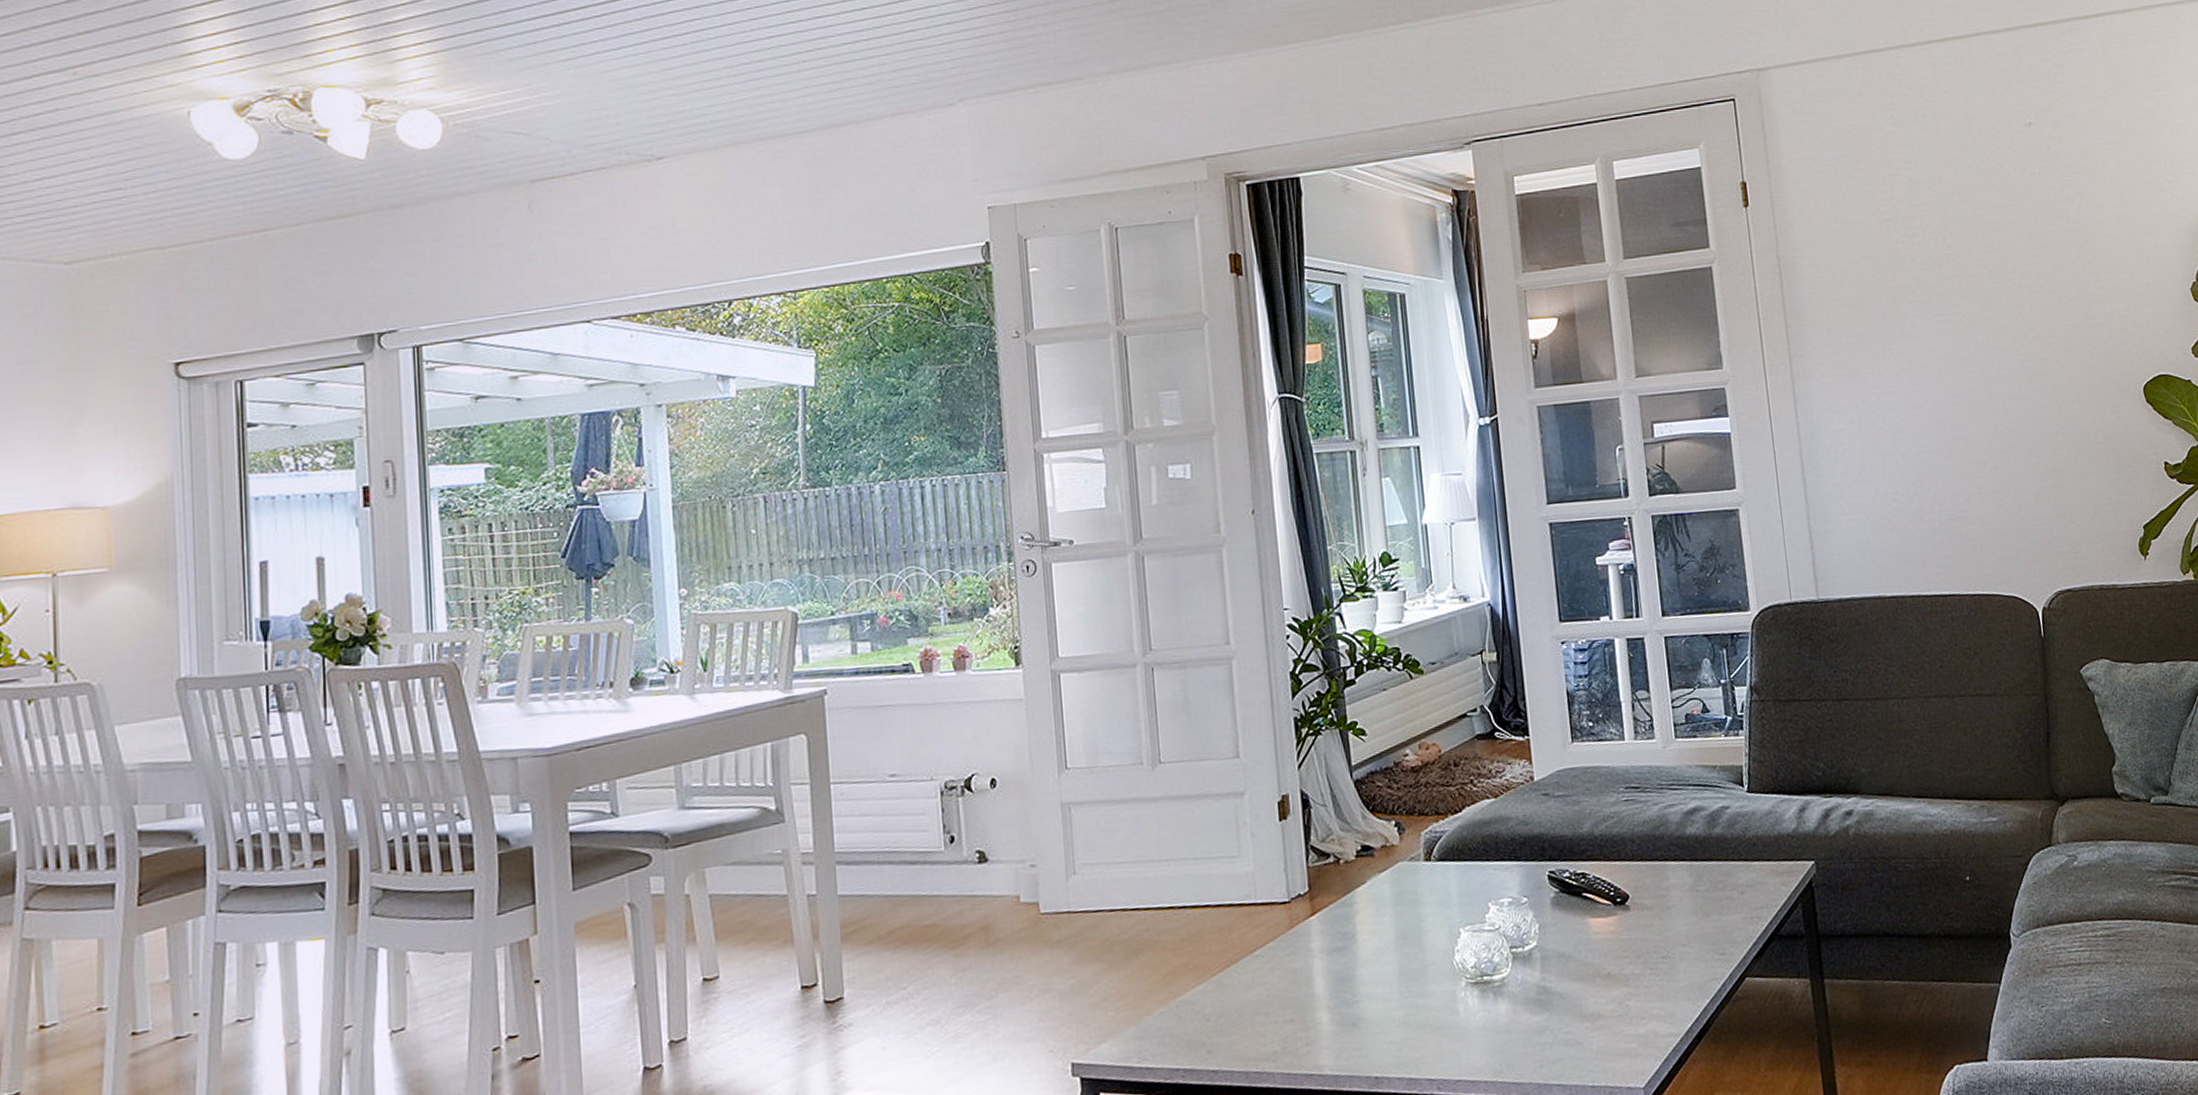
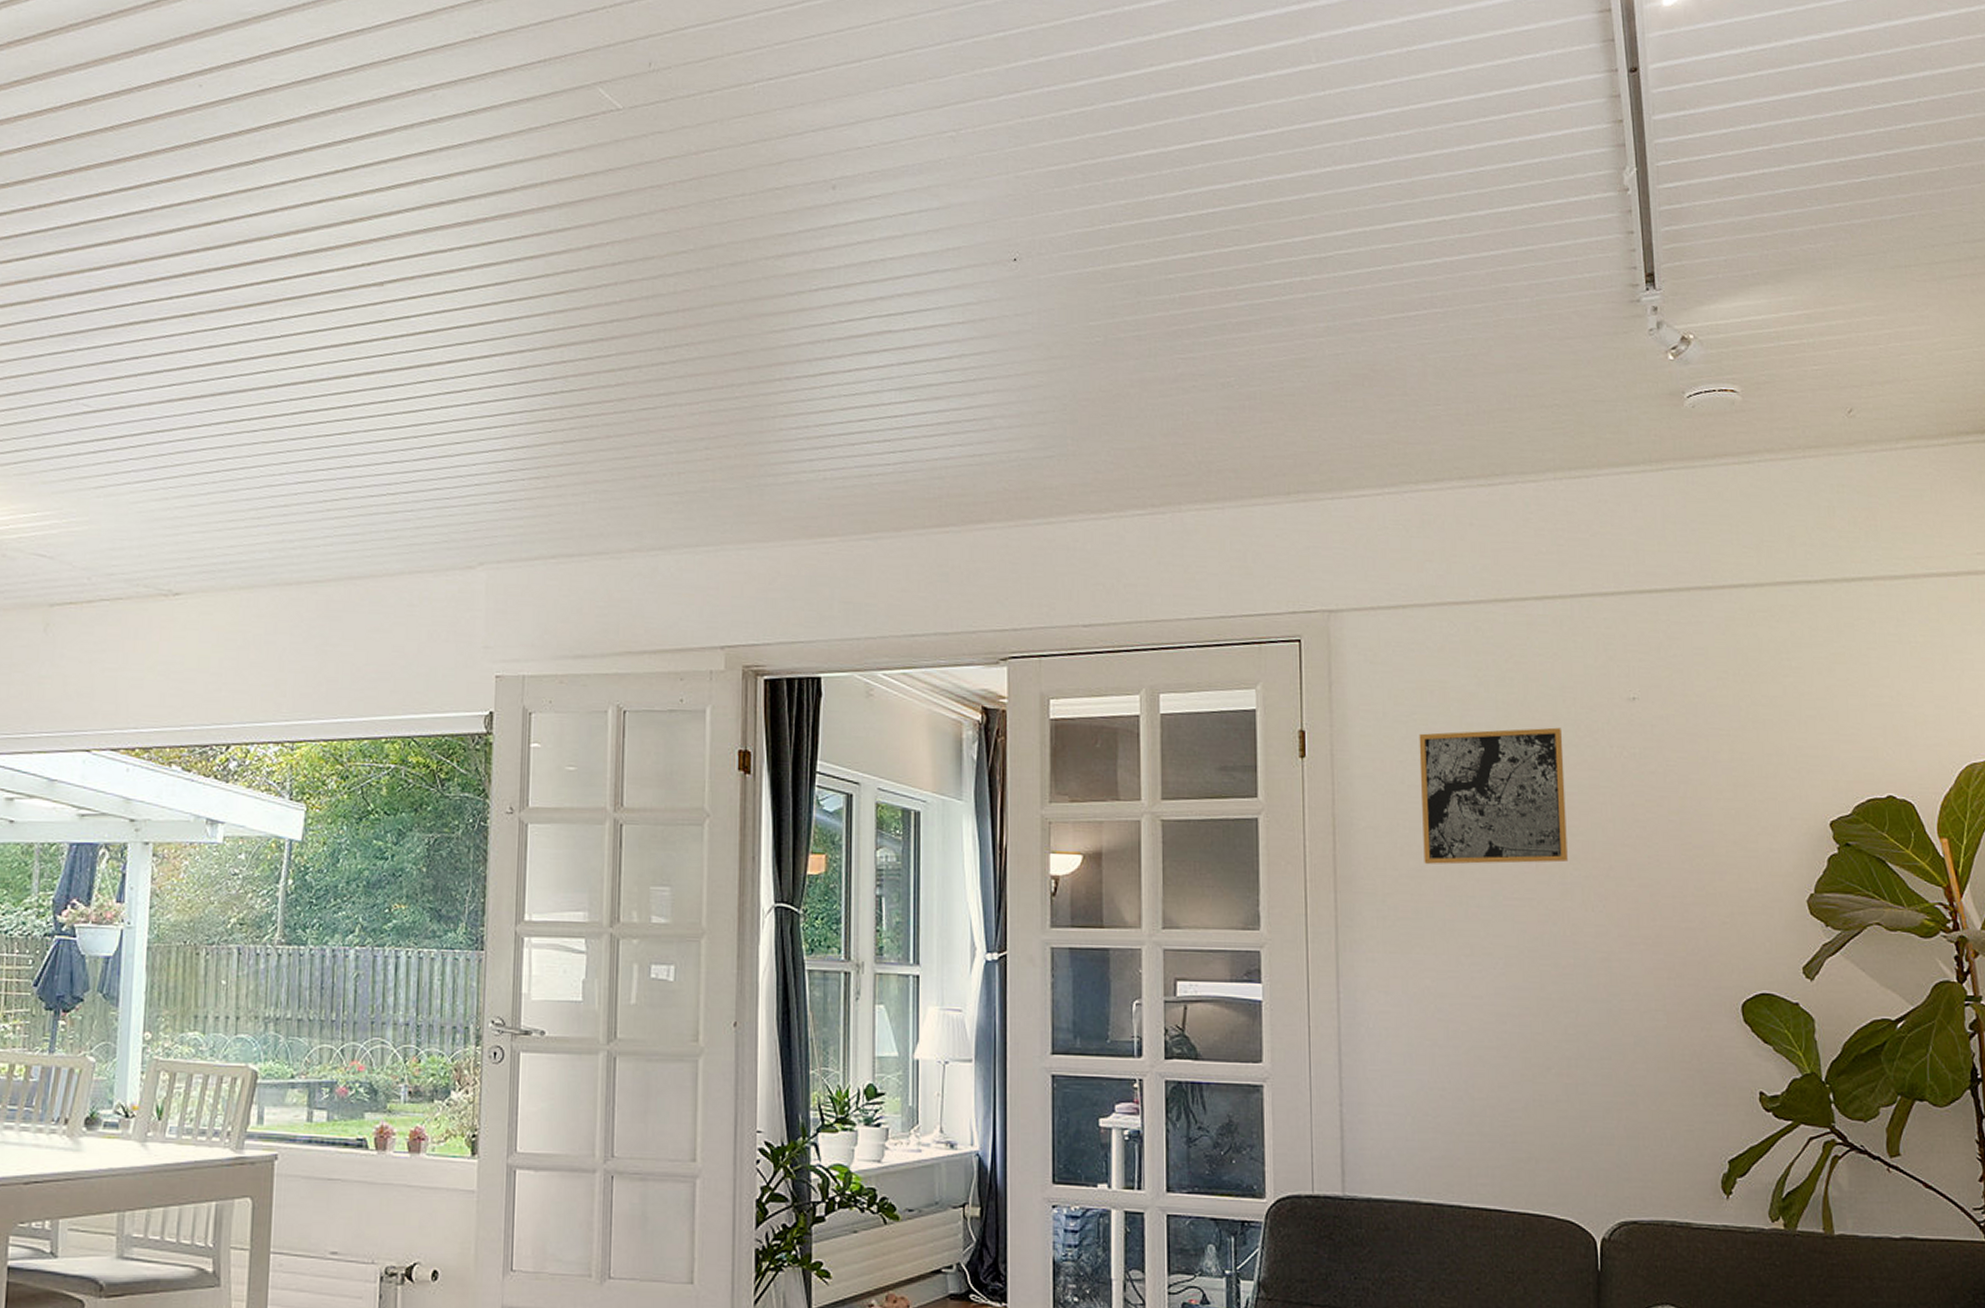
wall art: none [1846,156,1986,293] -> present [1419,727,1568,865]

